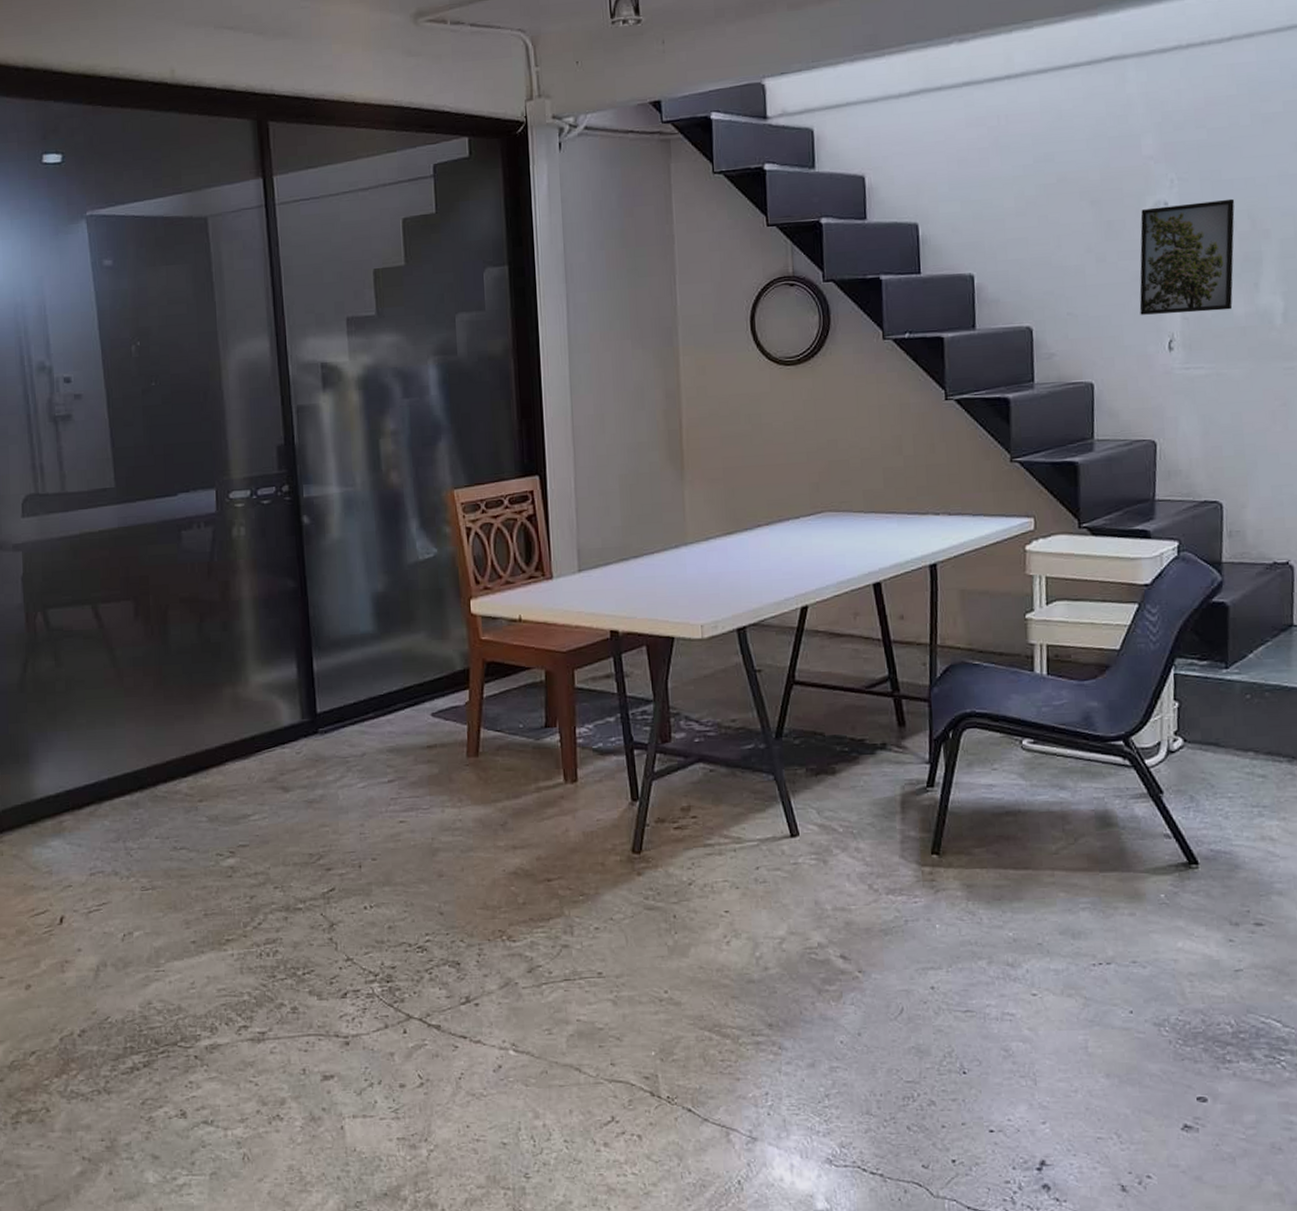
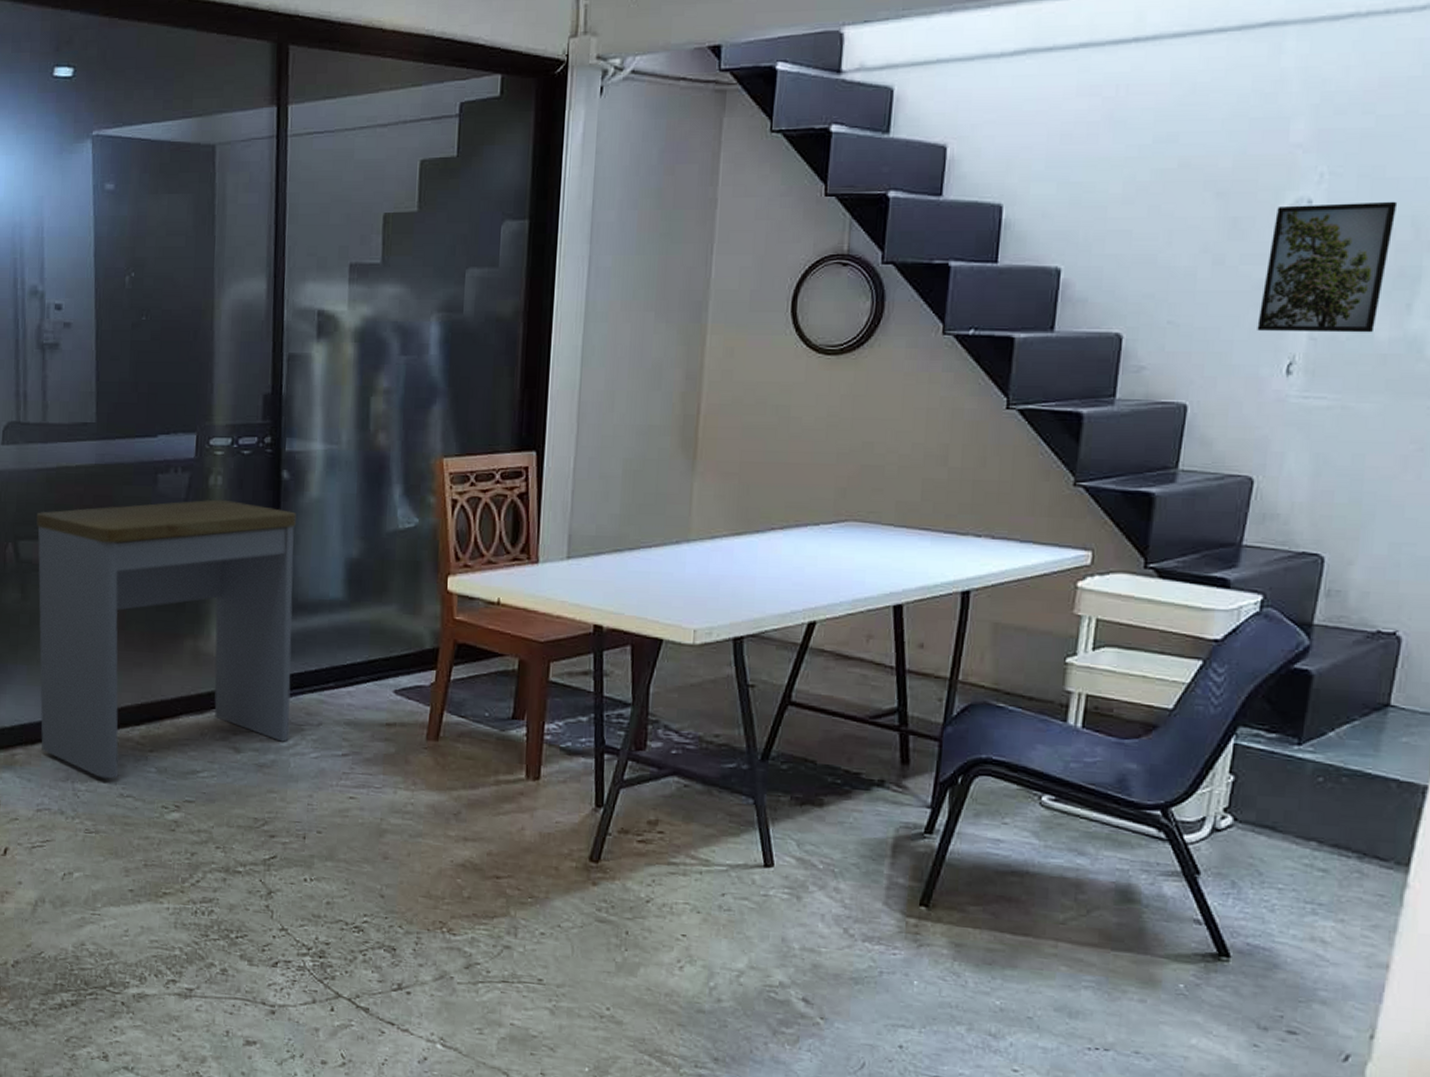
desk: none [63,549,335,834] -> present [36,499,296,779]

